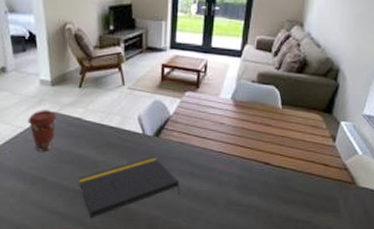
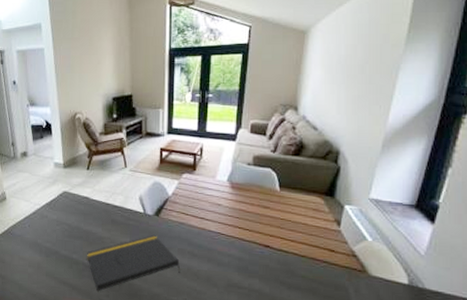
coffee cup: present [28,110,57,151] -> none [44,189,68,227]

